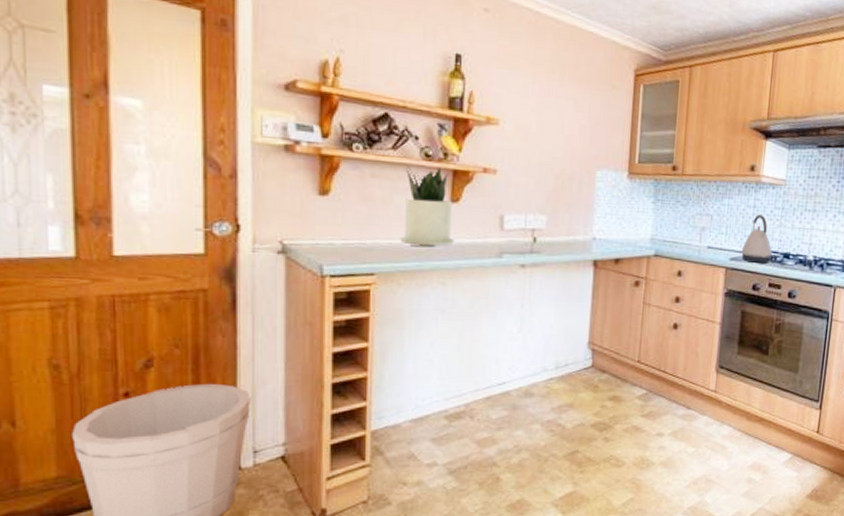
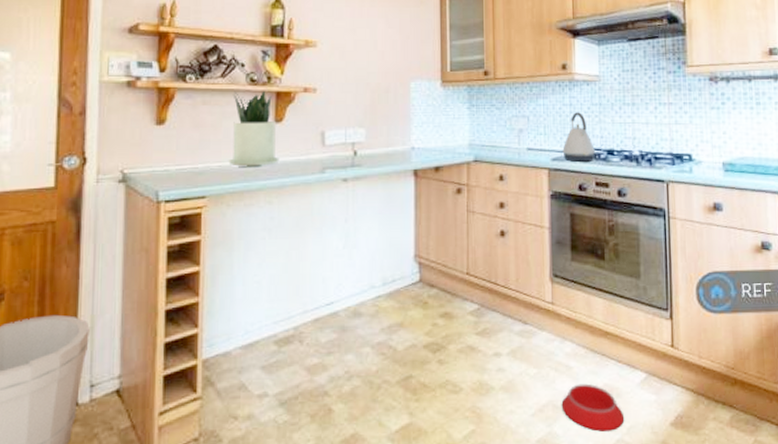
pet bowl: none [713,461,768,502] -> present [561,383,625,433]

